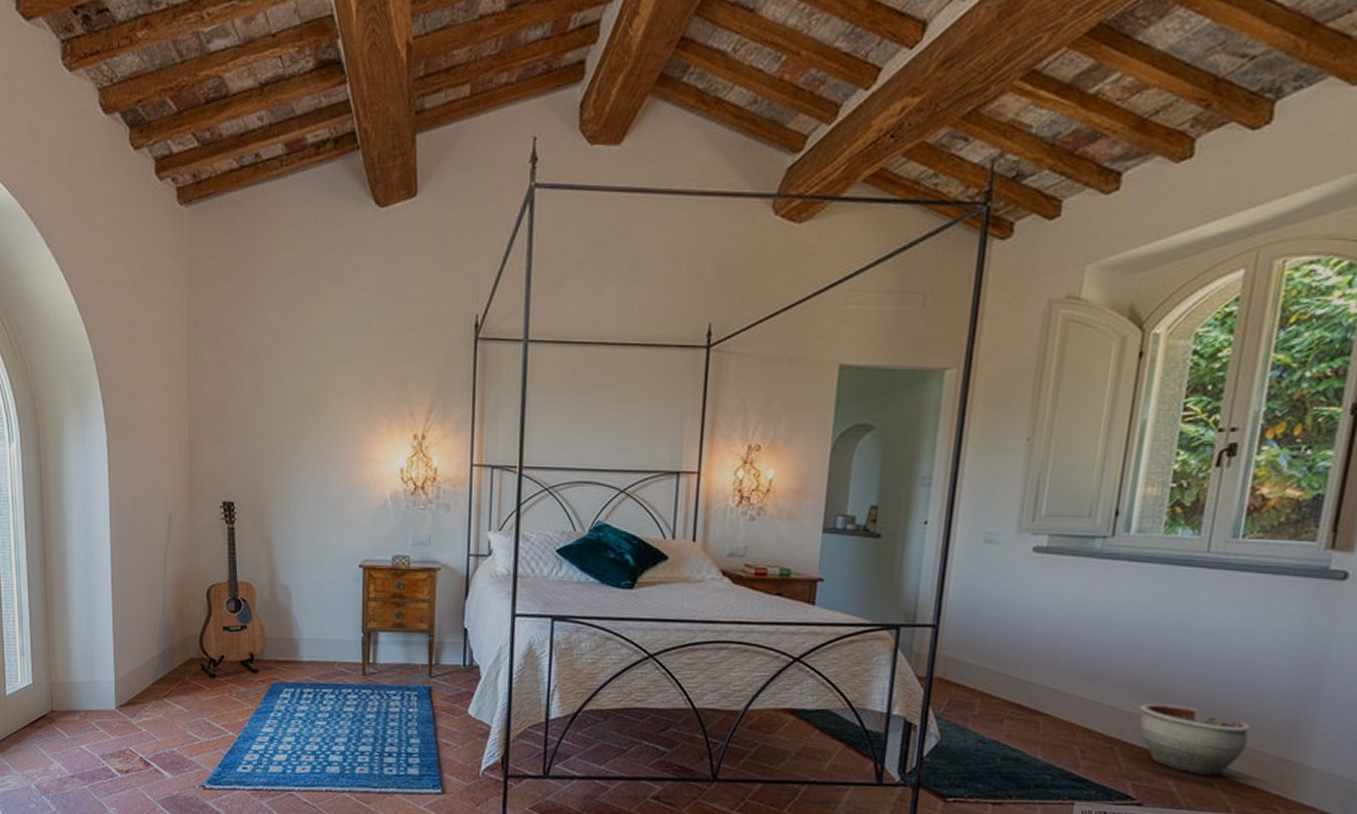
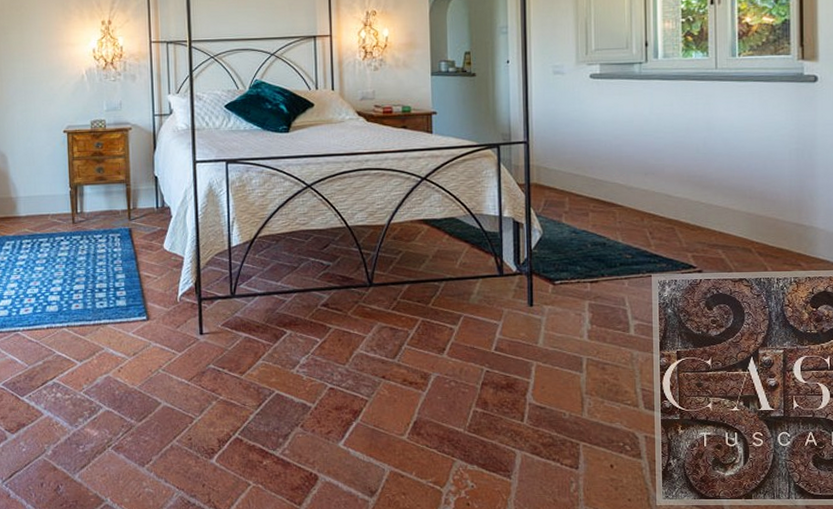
planter pot: present [1139,703,1252,776] -> none [687,188,772,243]

